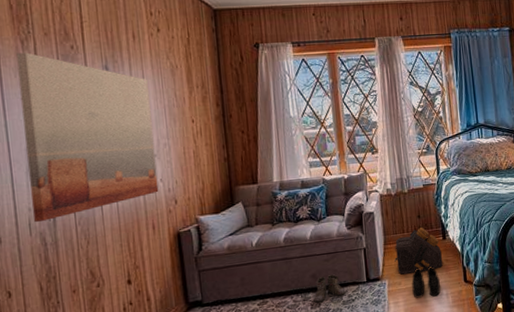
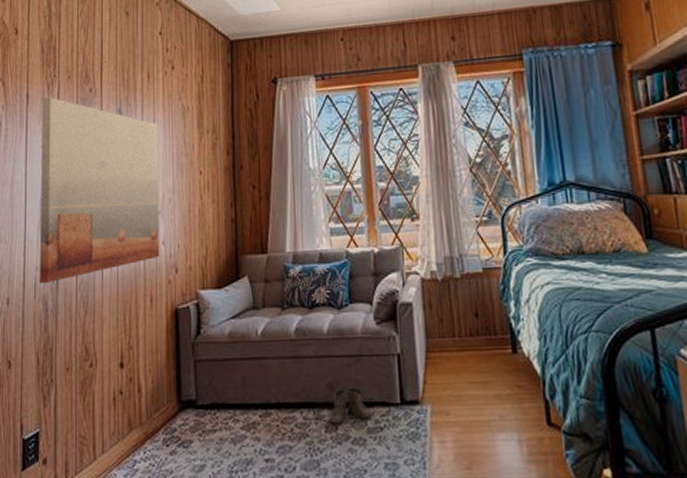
backpack: present [393,227,443,275] -> none [439,332,513,400]
boots: present [412,266,441,298] -> none [465,392,509,441]

